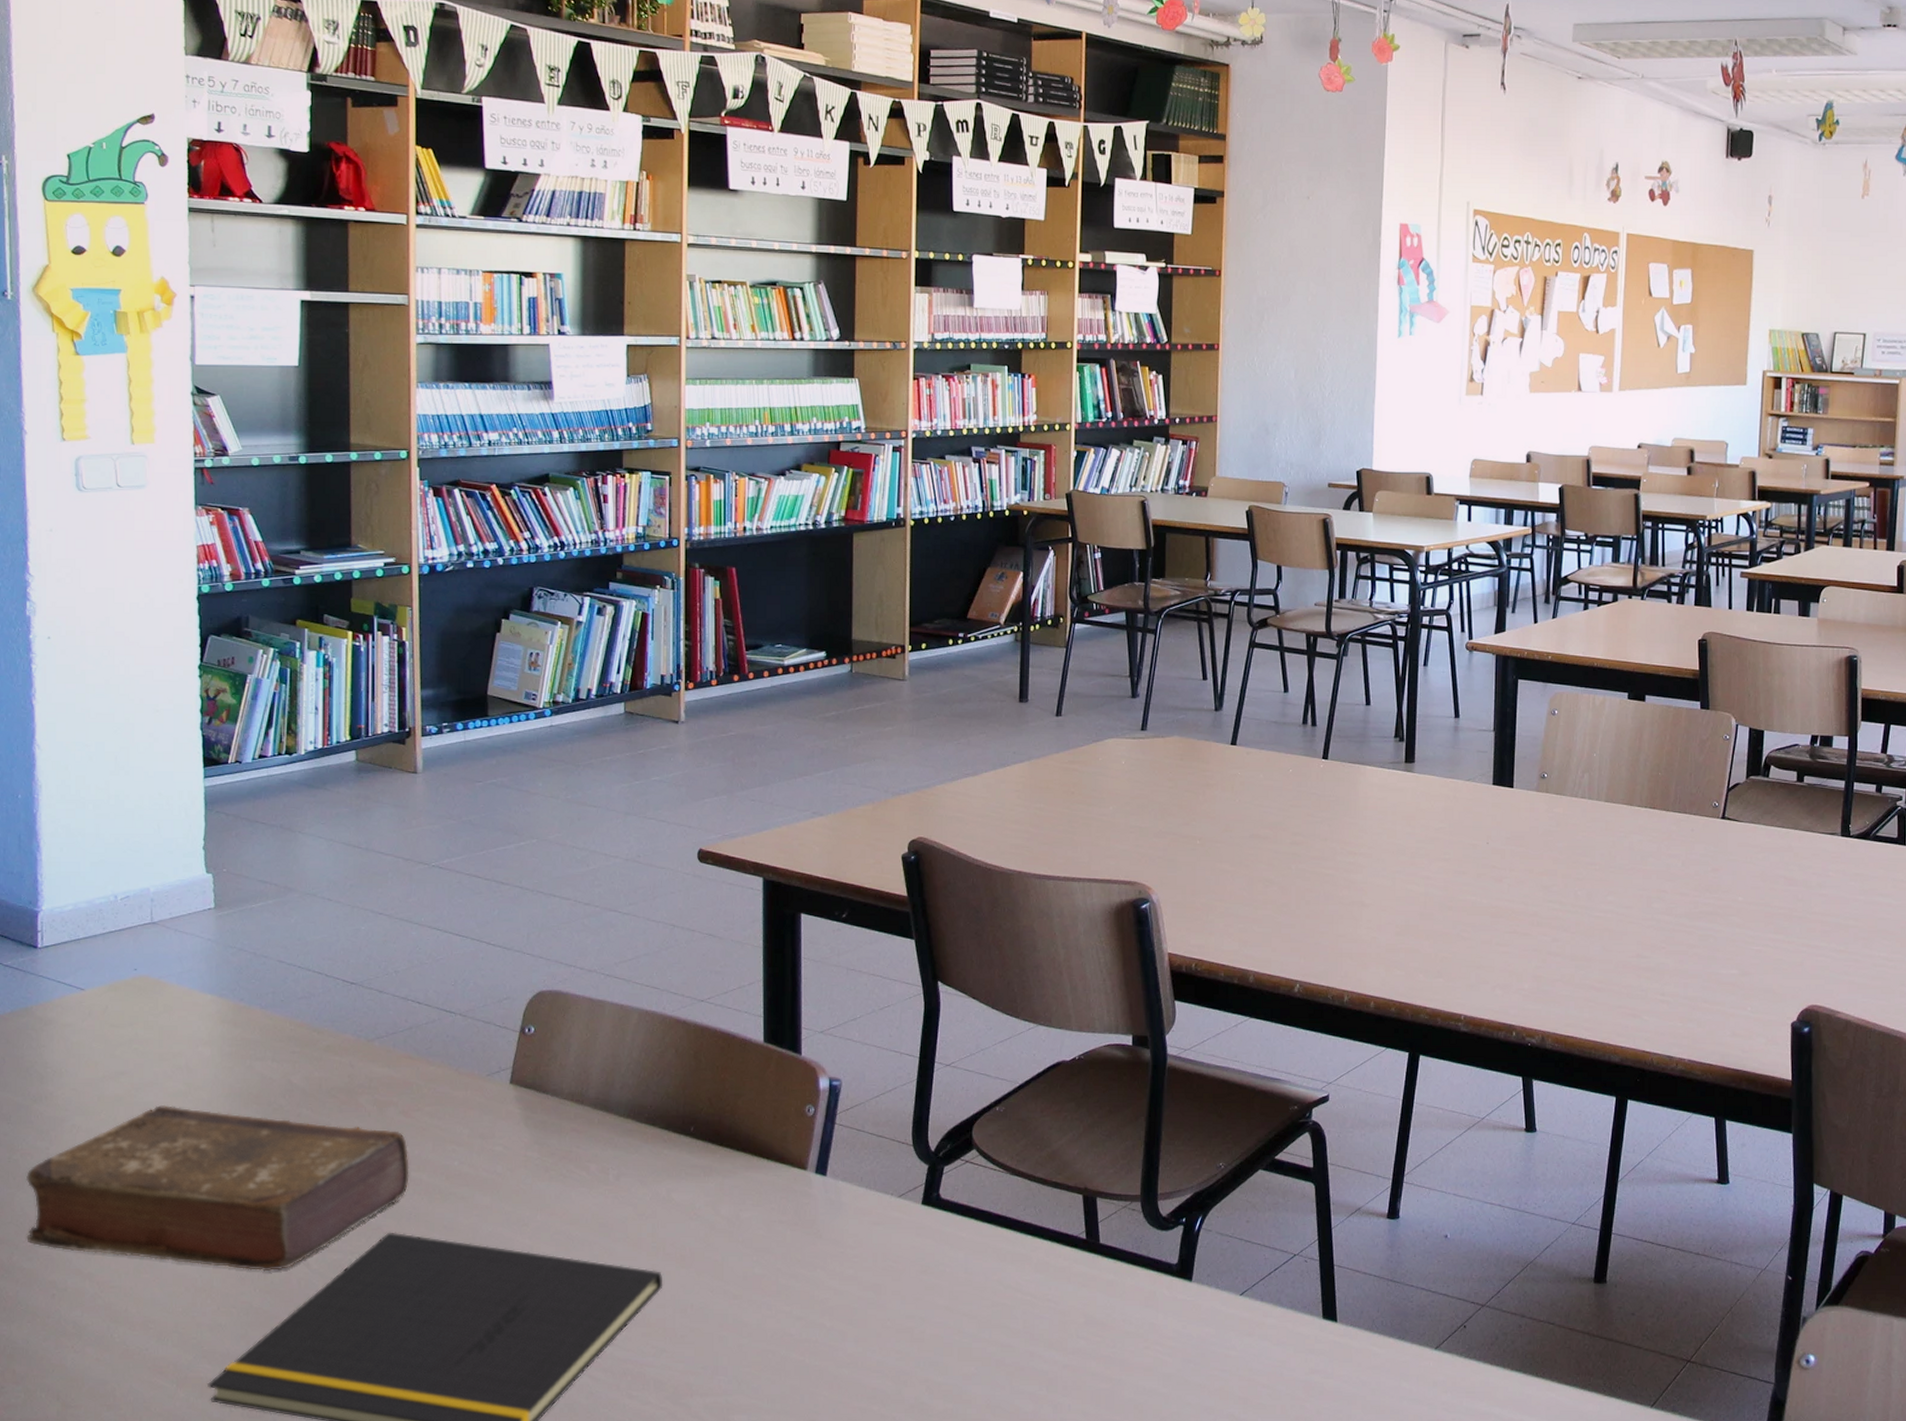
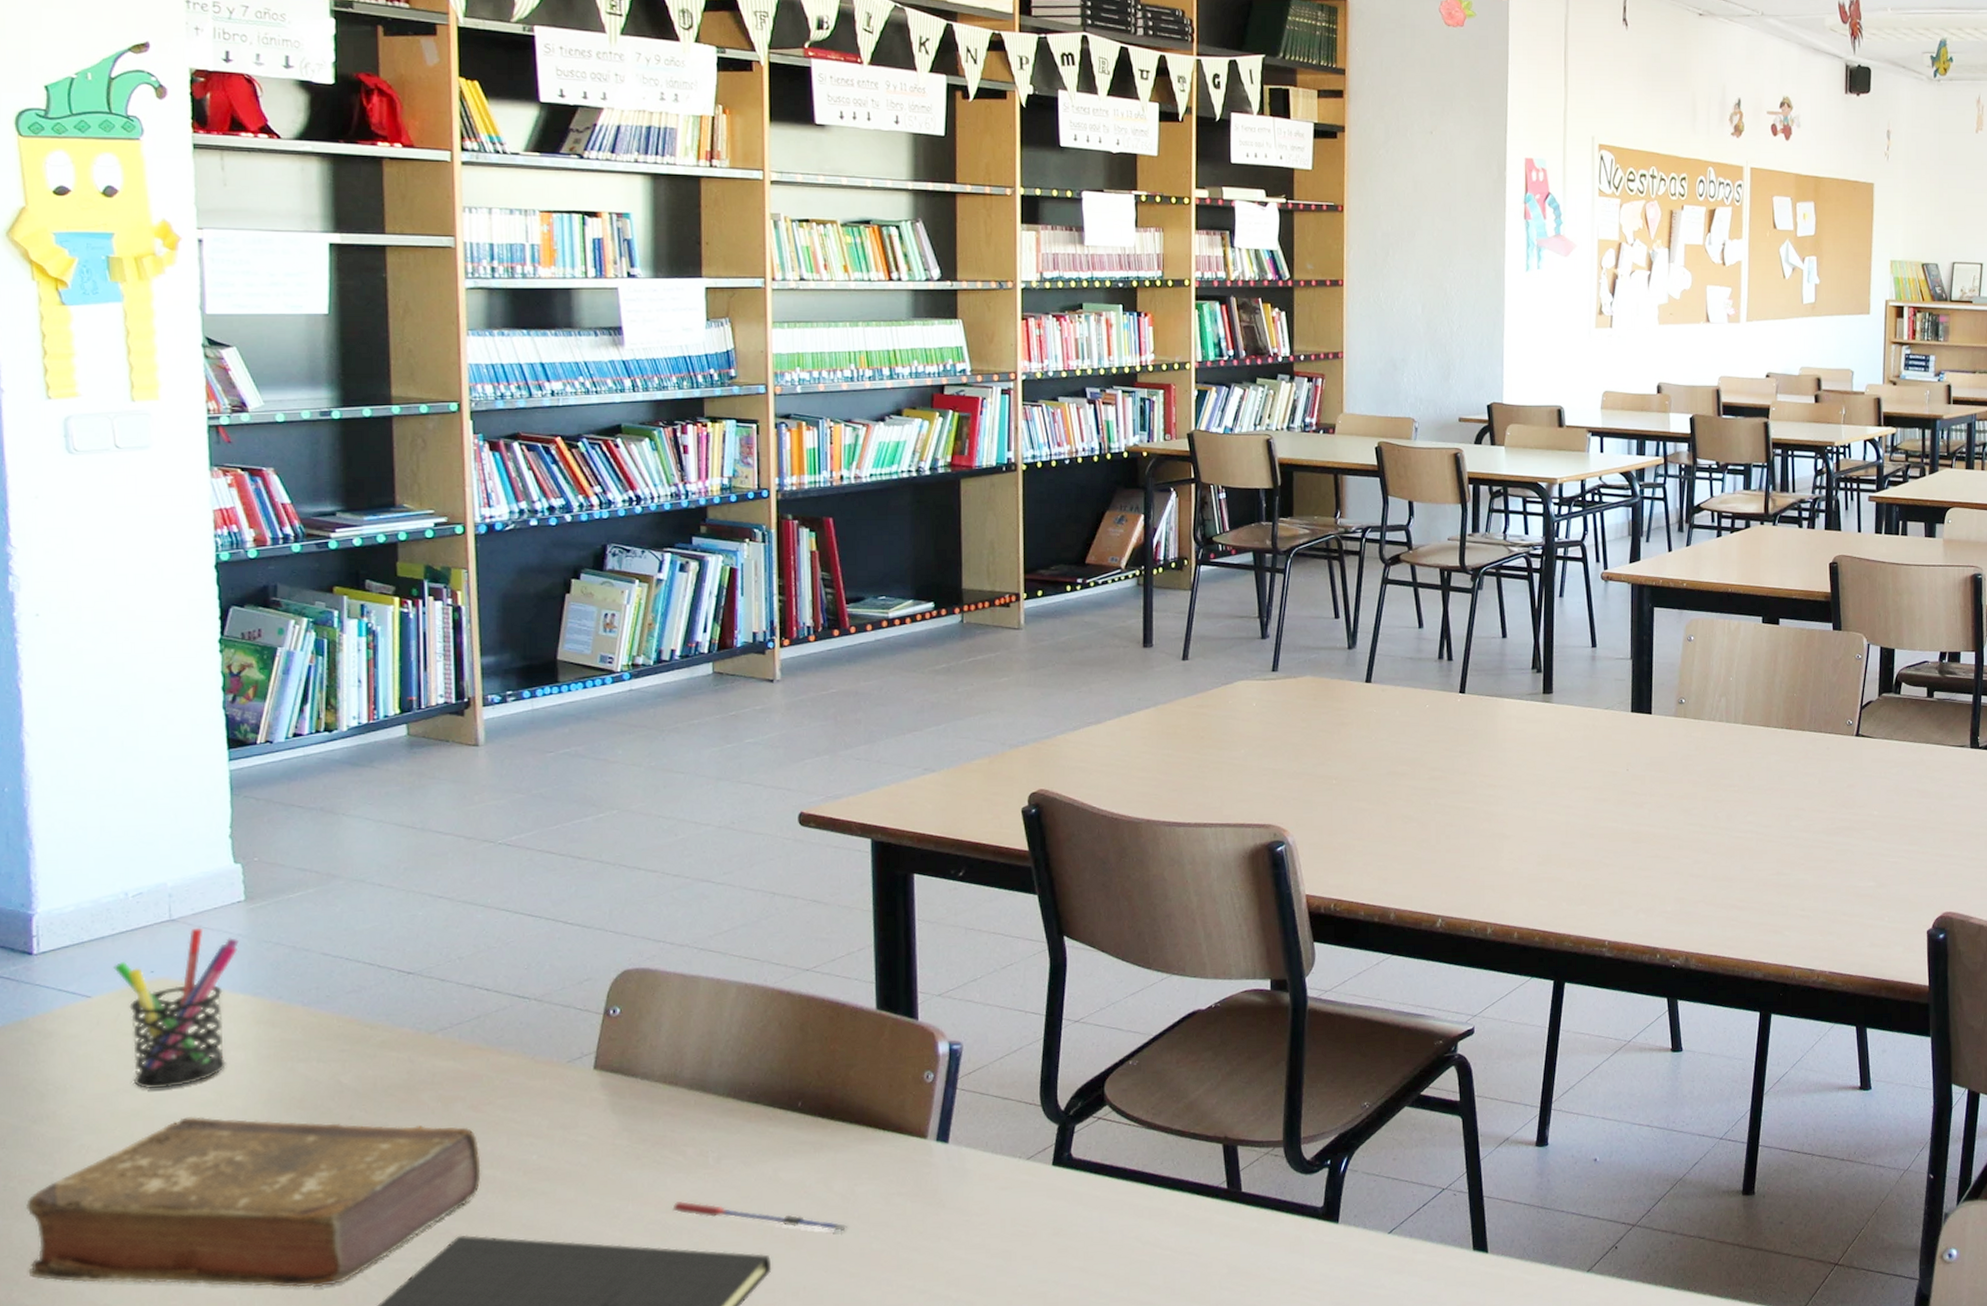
pen holder: none [103,931,208,1078] -> present [113,927,239,1090]
pen: none [576,1214,733,1254] -> present [672,1200,849,1232]

